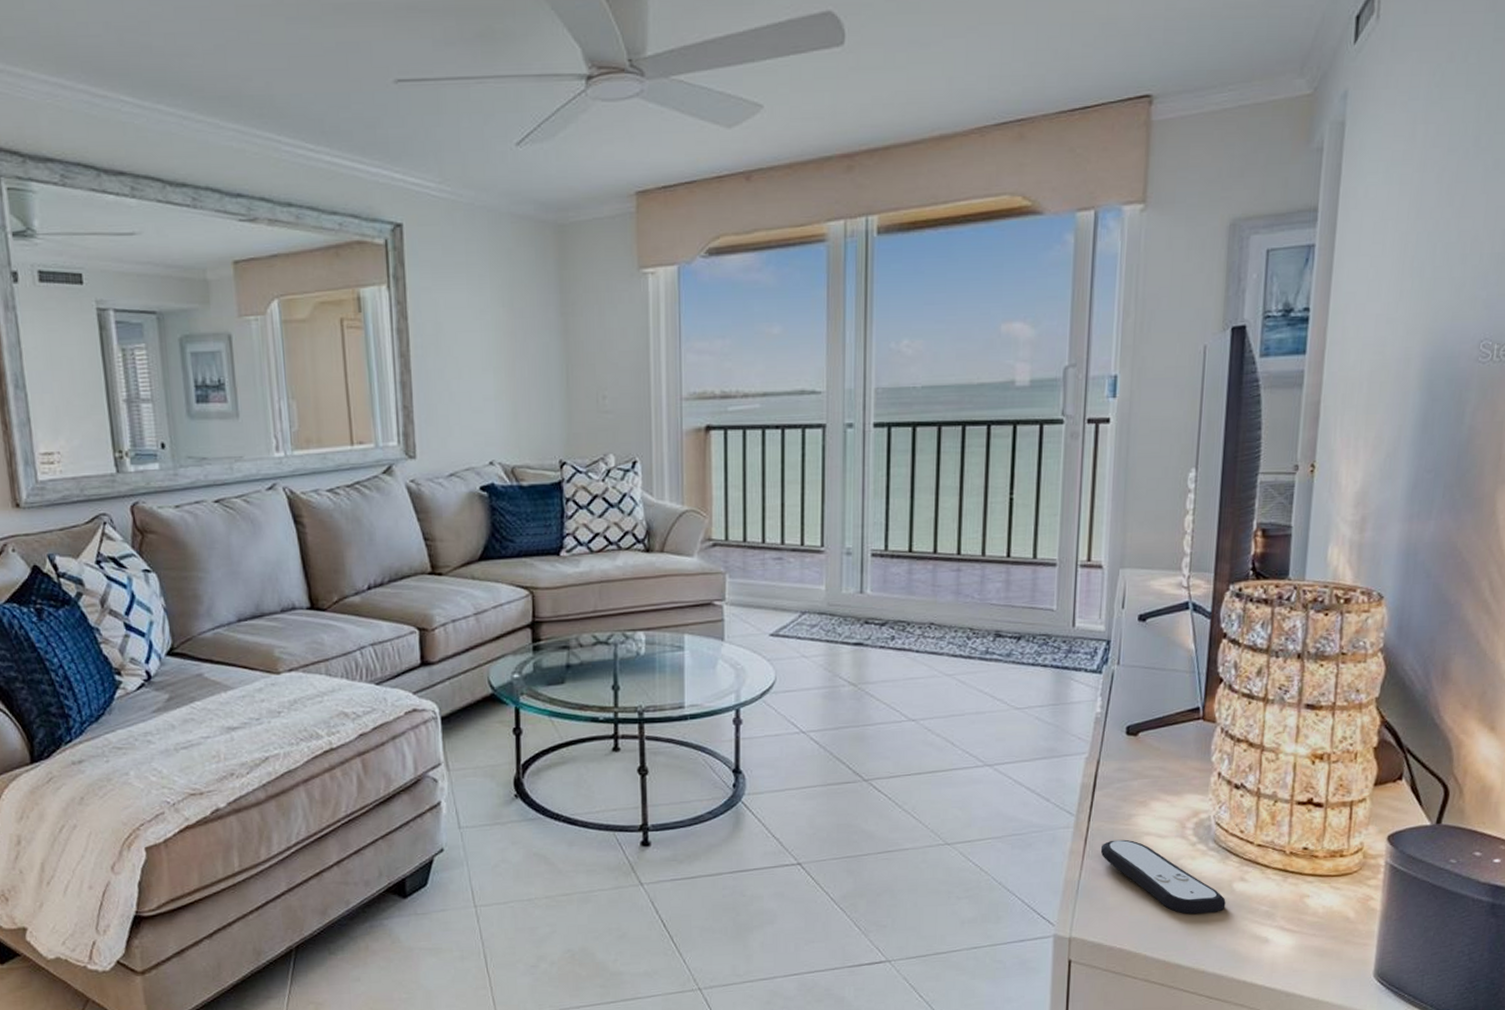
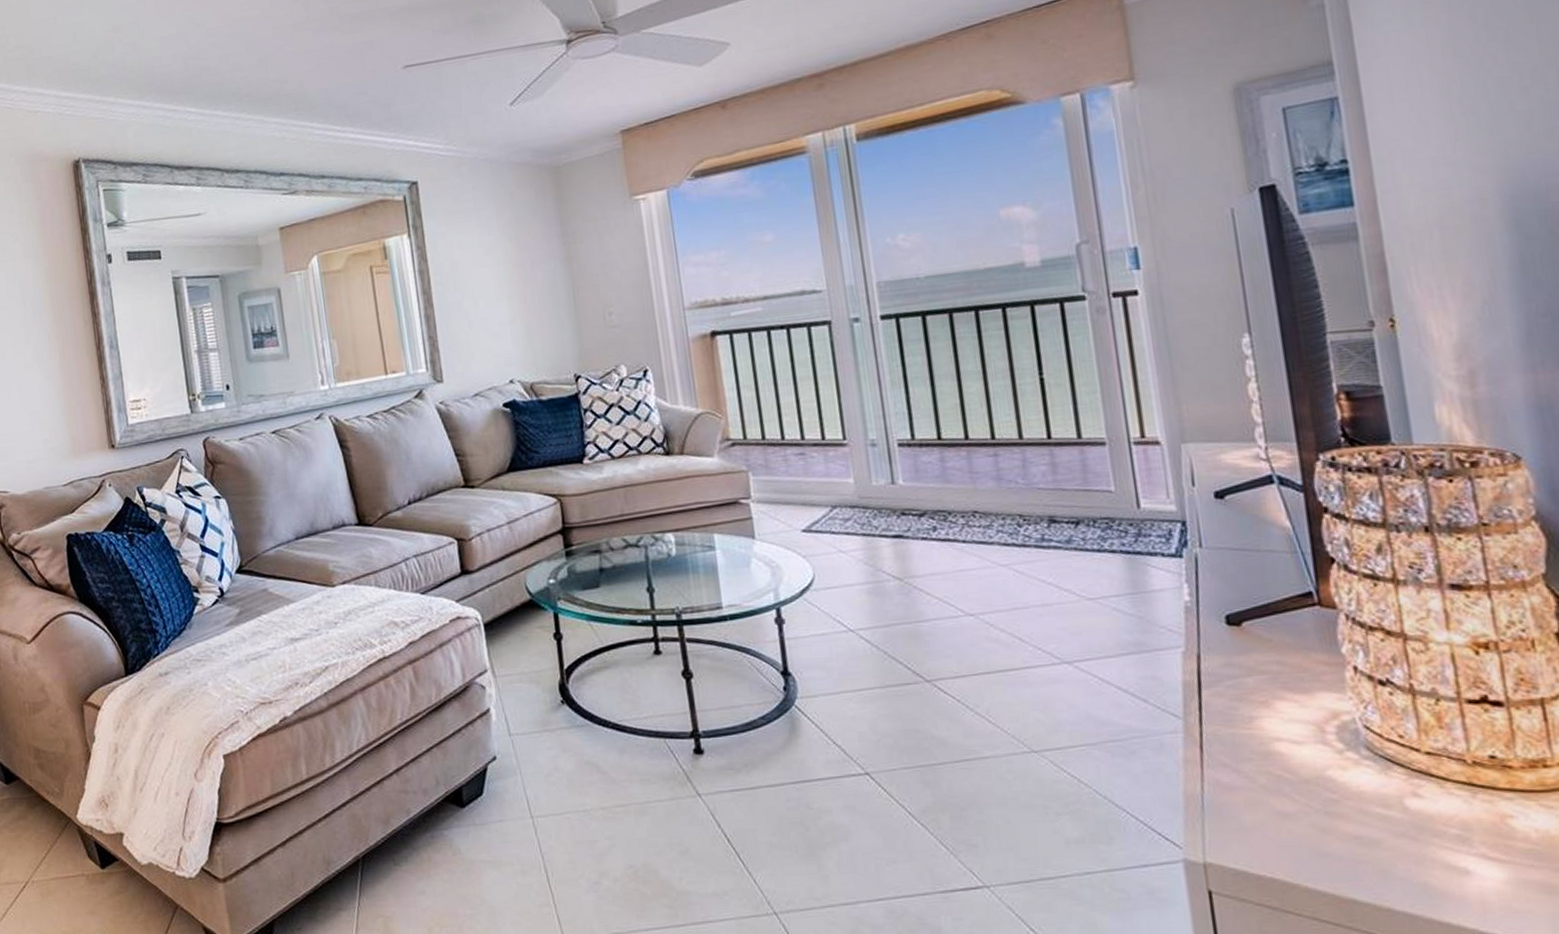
remote control: present [1100,839,1226,915] -> none [1221,746,1401,838]

